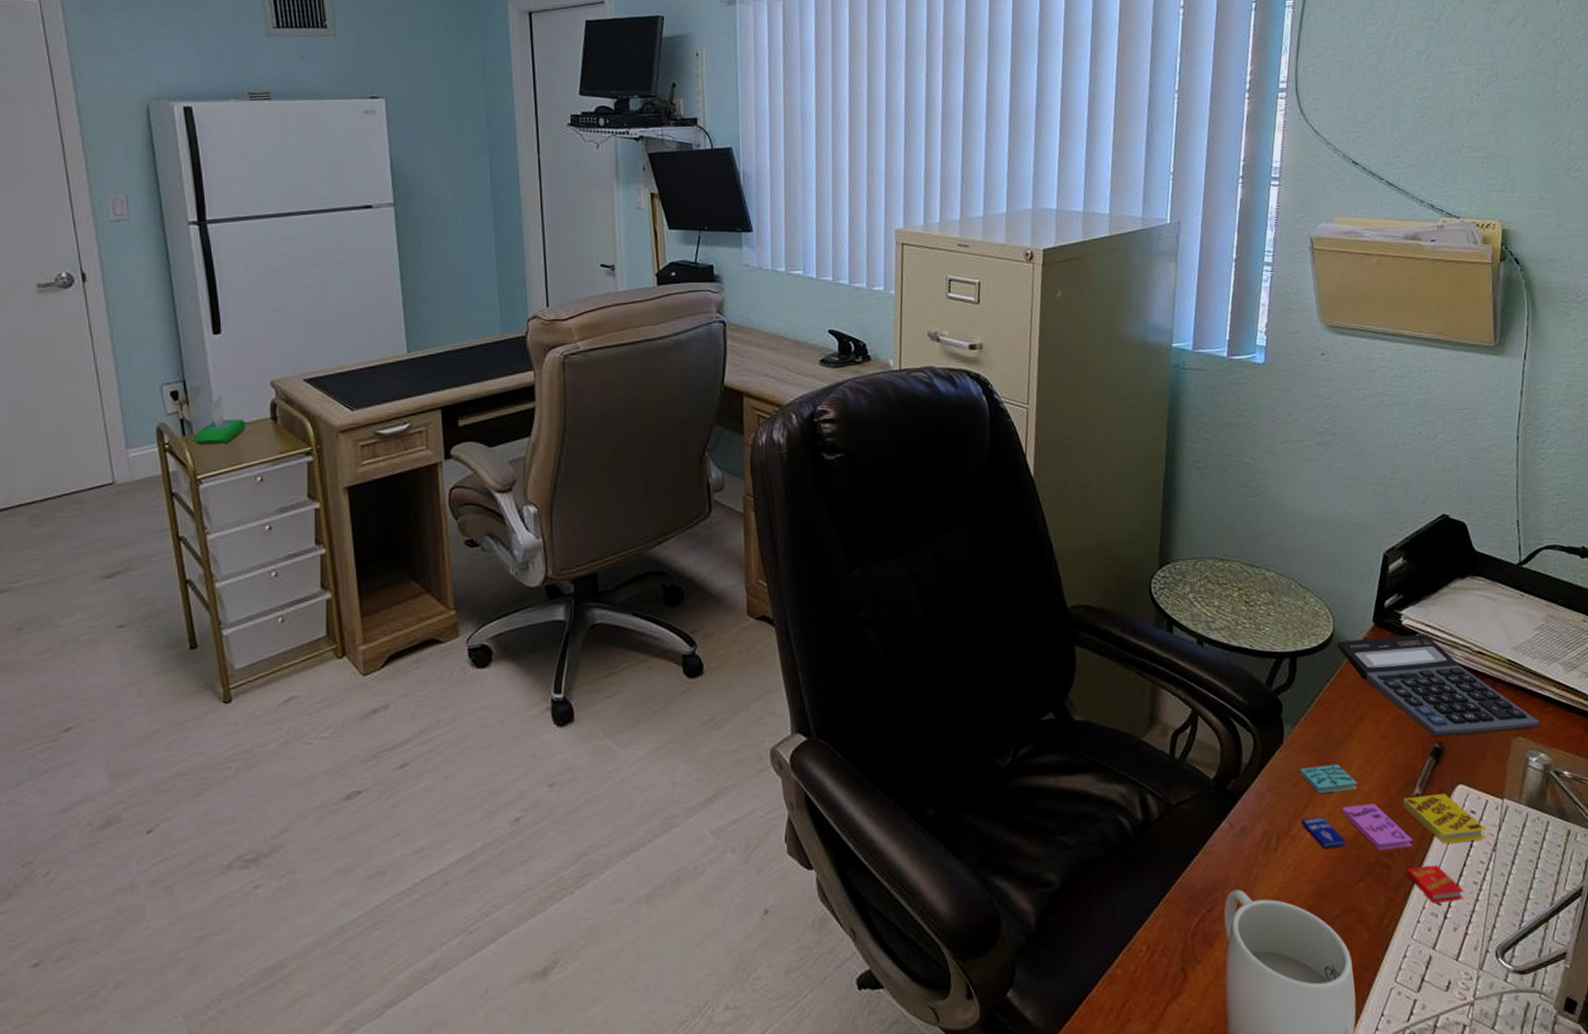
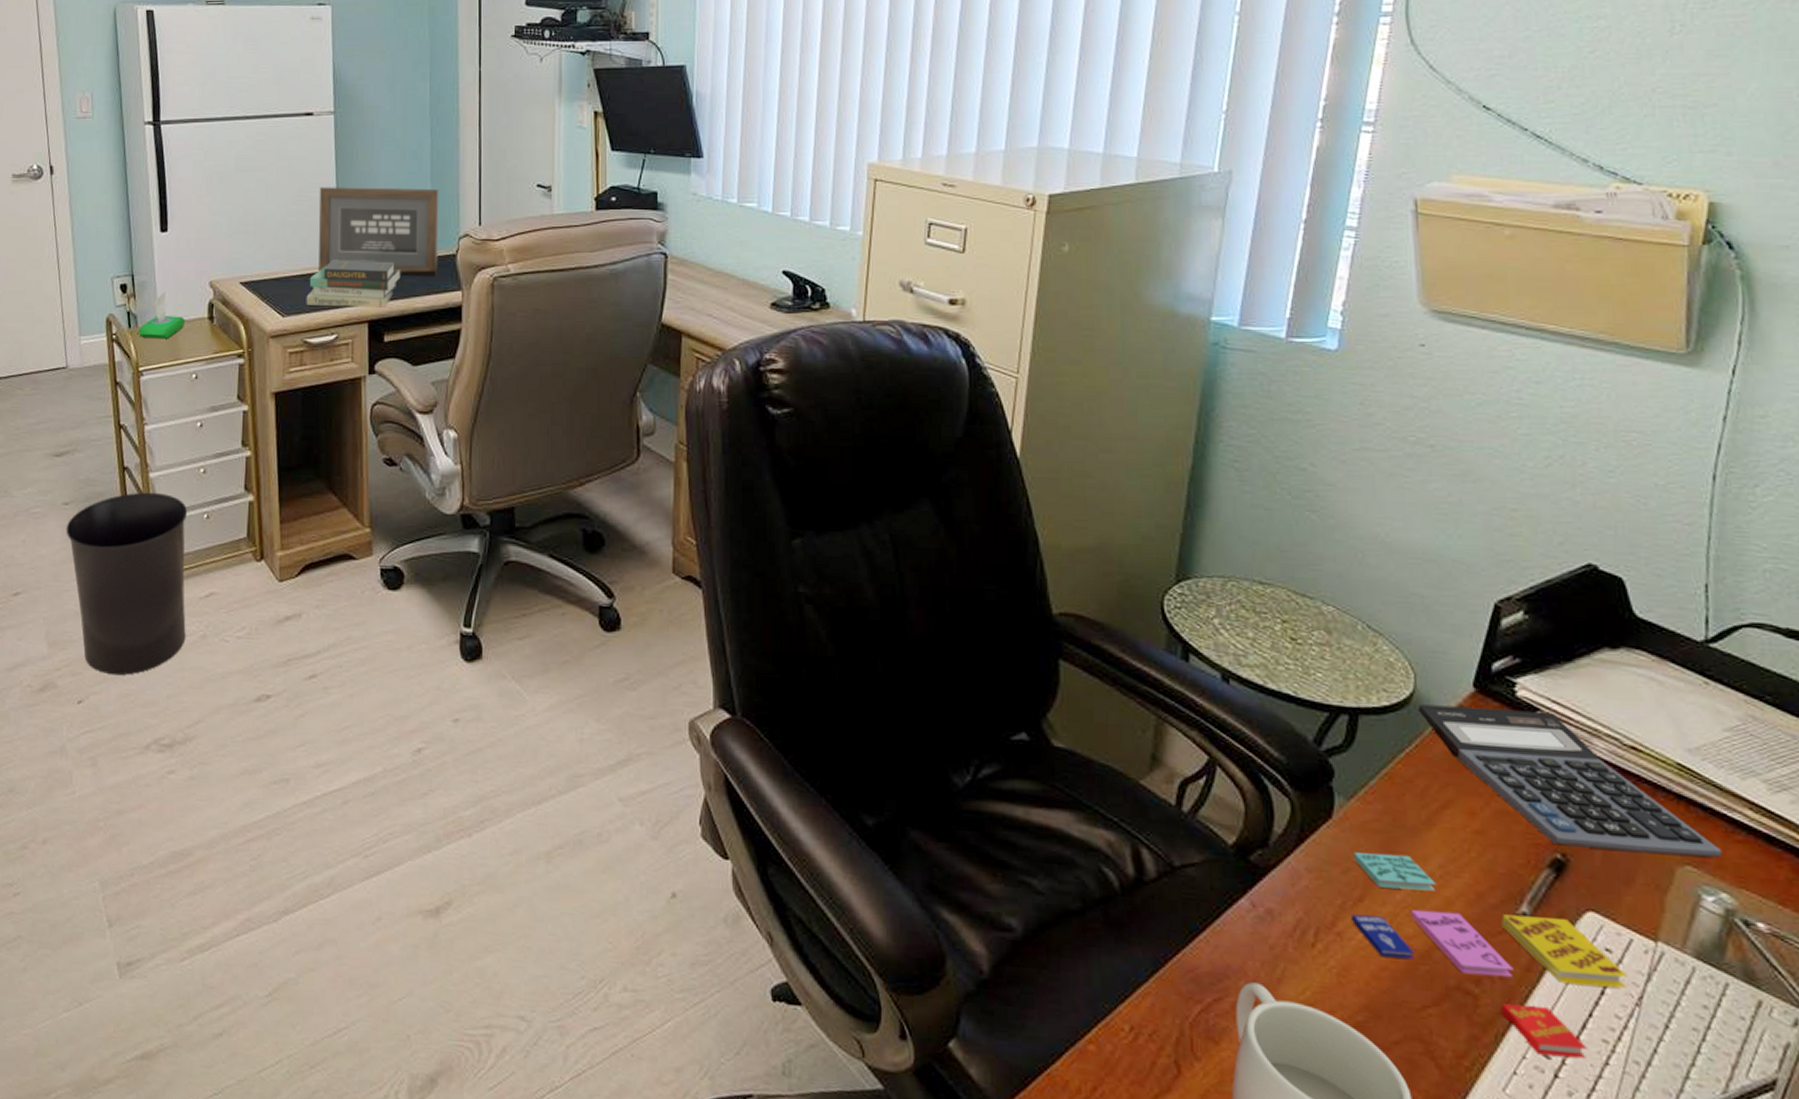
waste bin: none [122,602,266,798] -> present [66,492,187,675]
books: none [375,347,472,397] -> present [306,259,401,308]
picture frame: none [382,273,509,363] -> present [318,187,439,277]

